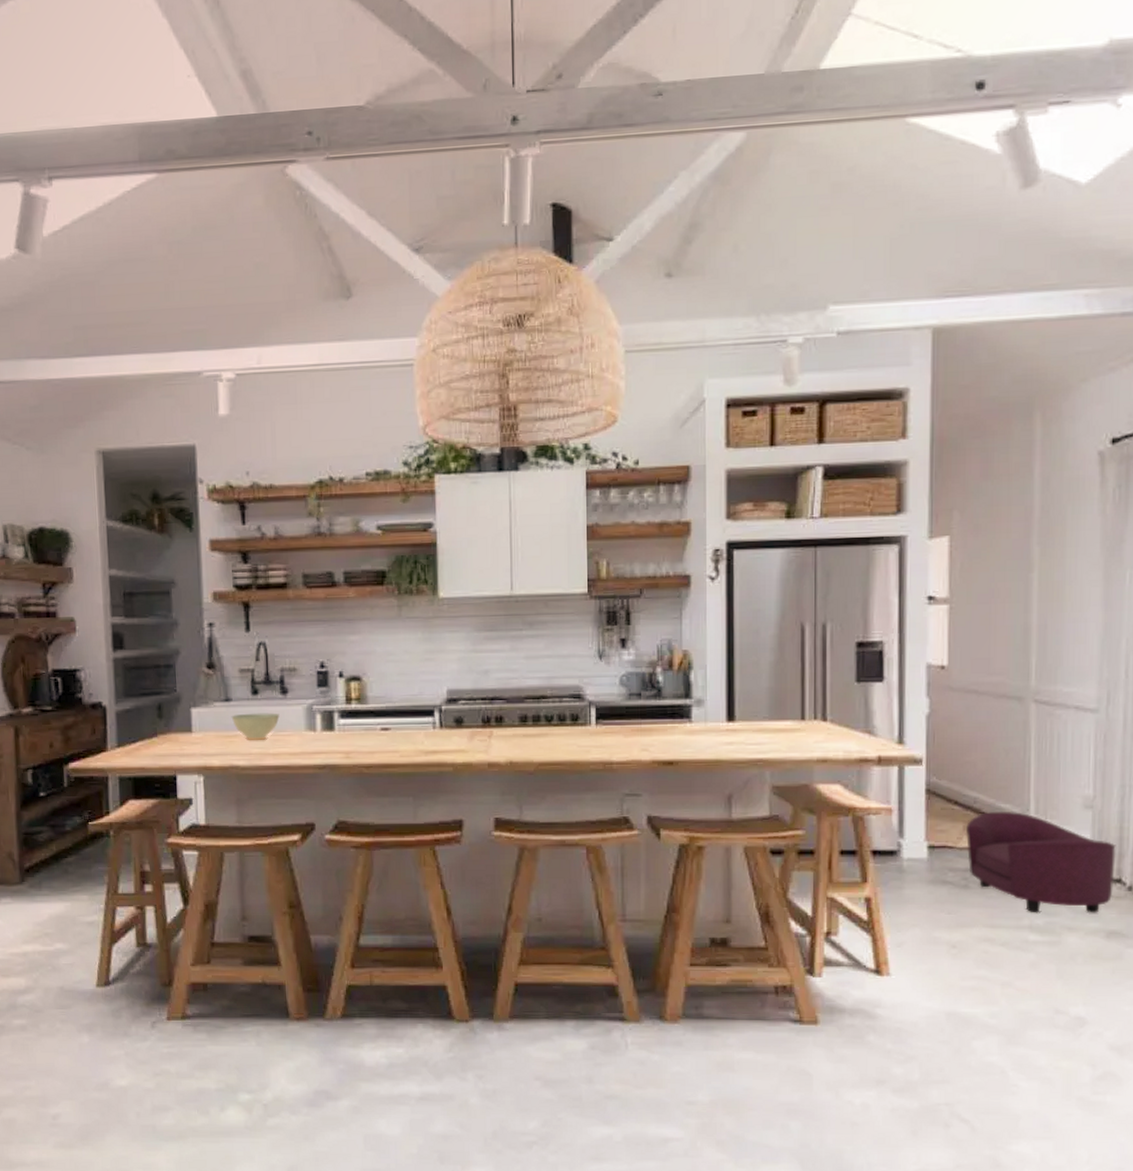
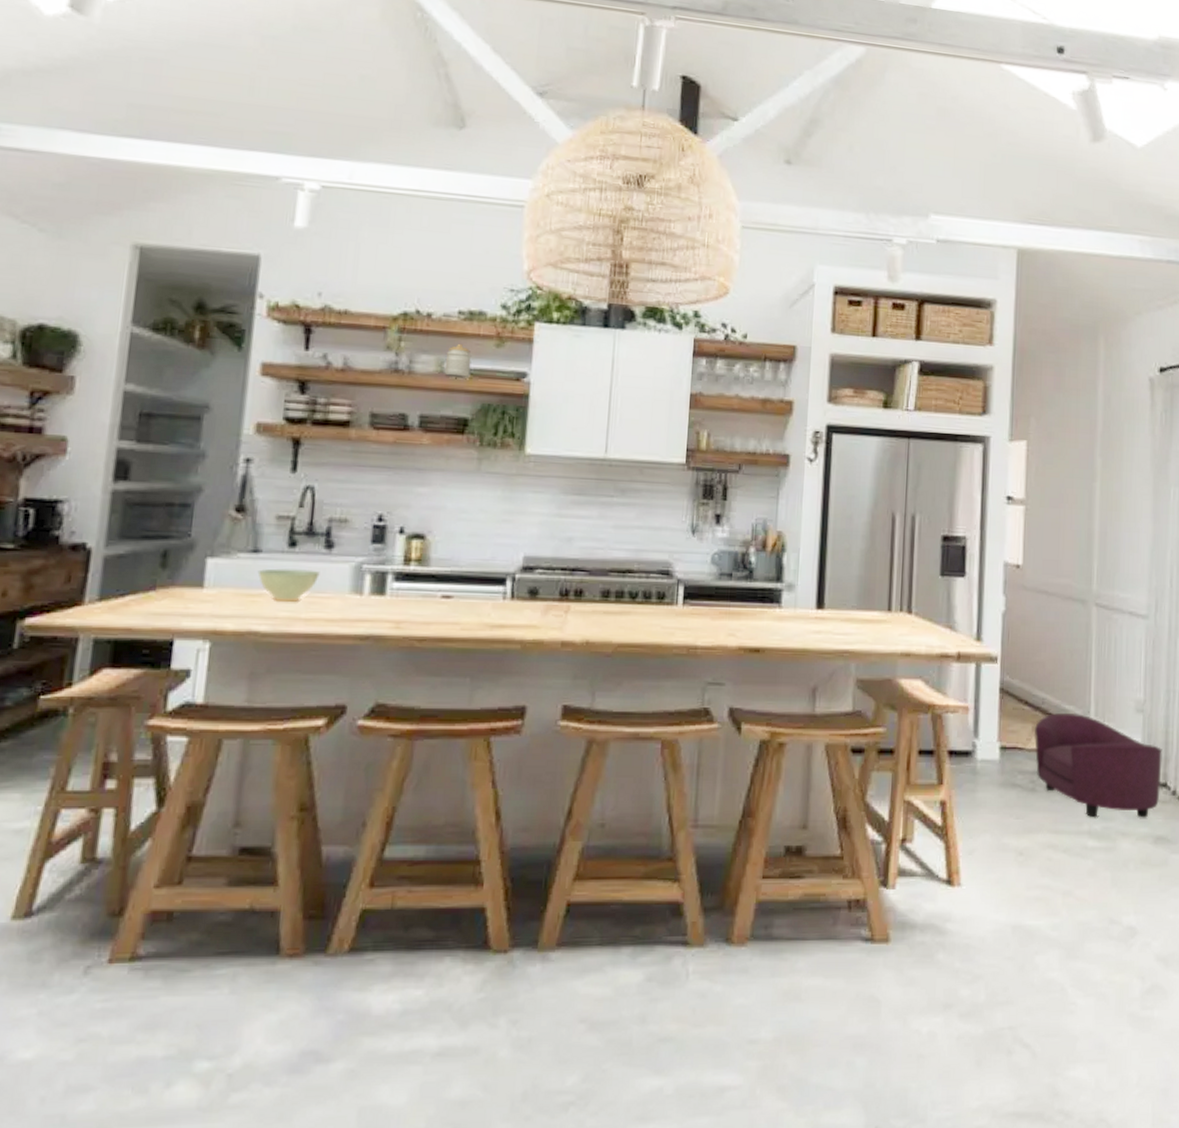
jar: none [359,502,383,535] -> present [444,343,472,379]

